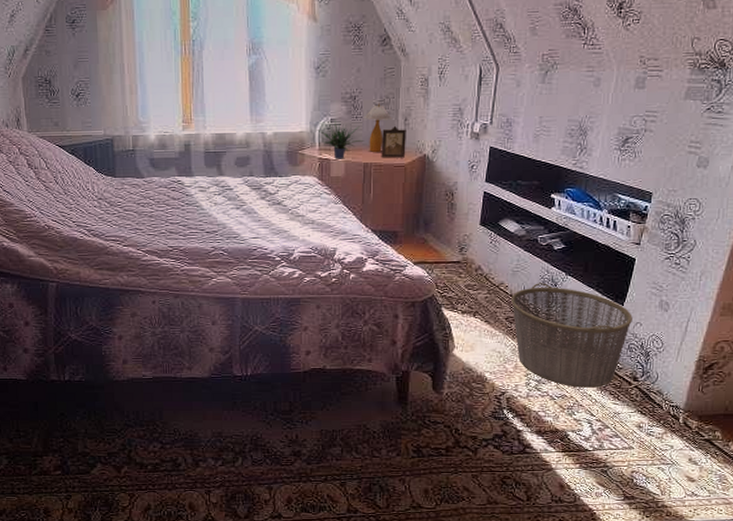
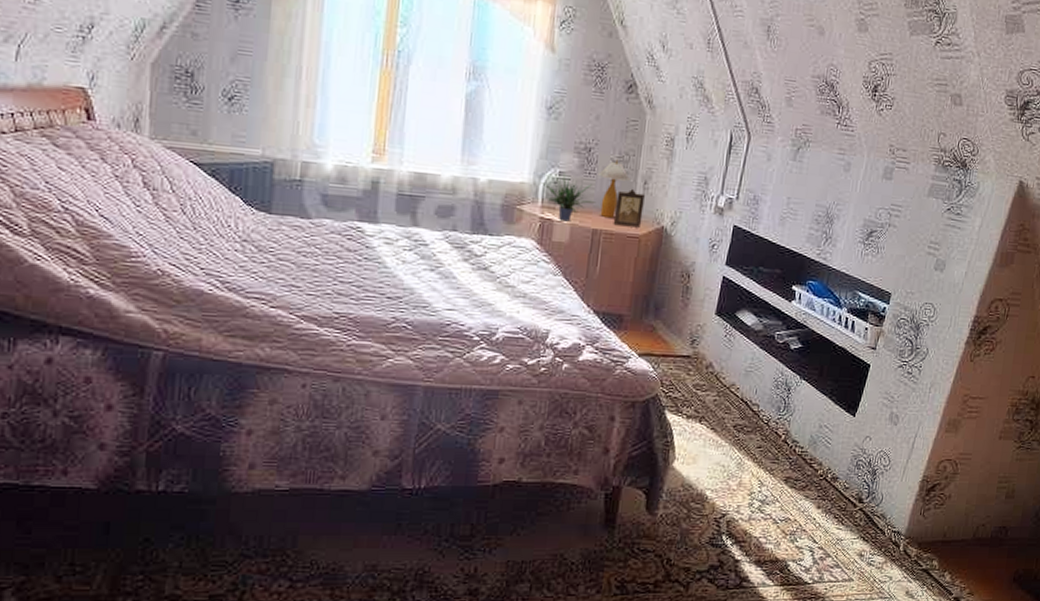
basket: present [511,283,633,388] -> none [741,386,863,510]

